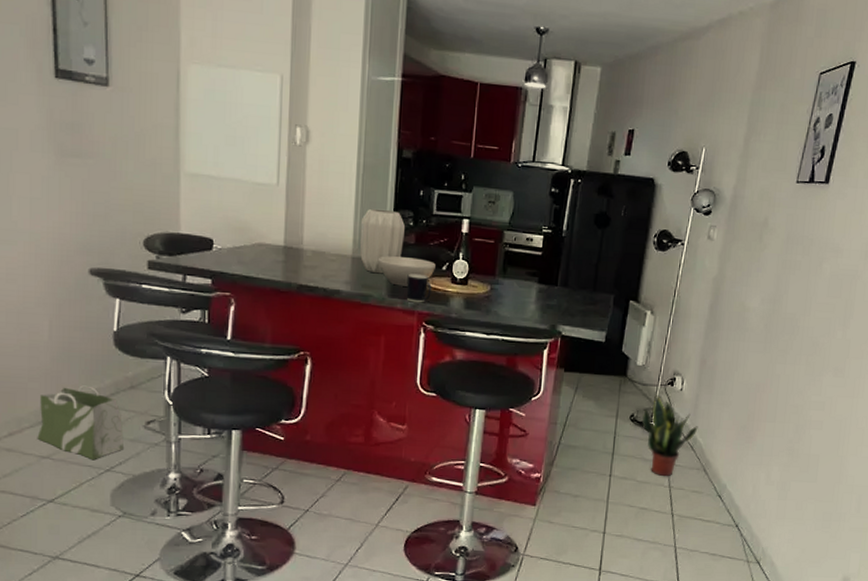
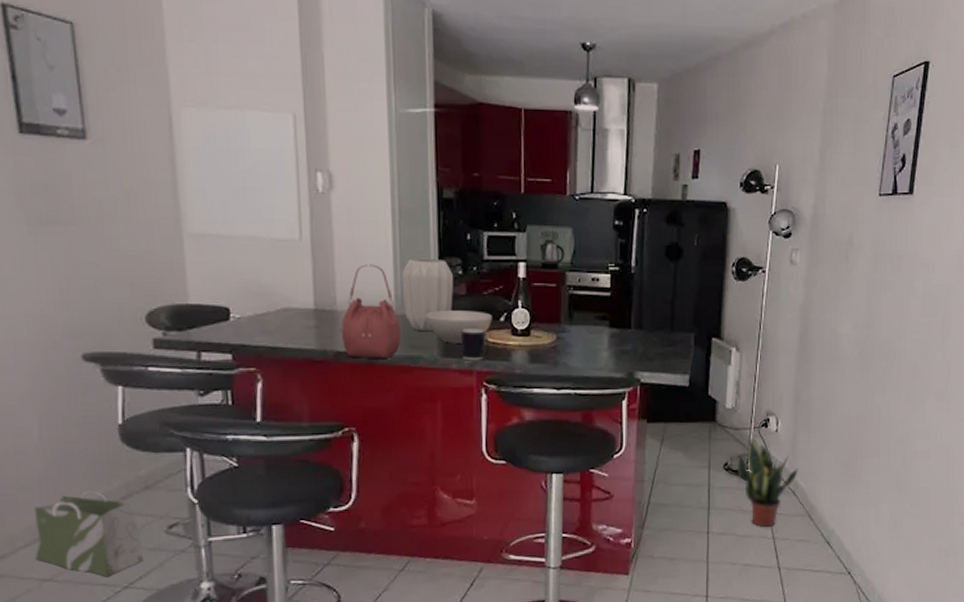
handbag: none [305,210,356,294] -> present [342,264,401,358]
kettle: none [481,202,505,227] -> present [539,242,565,269]

